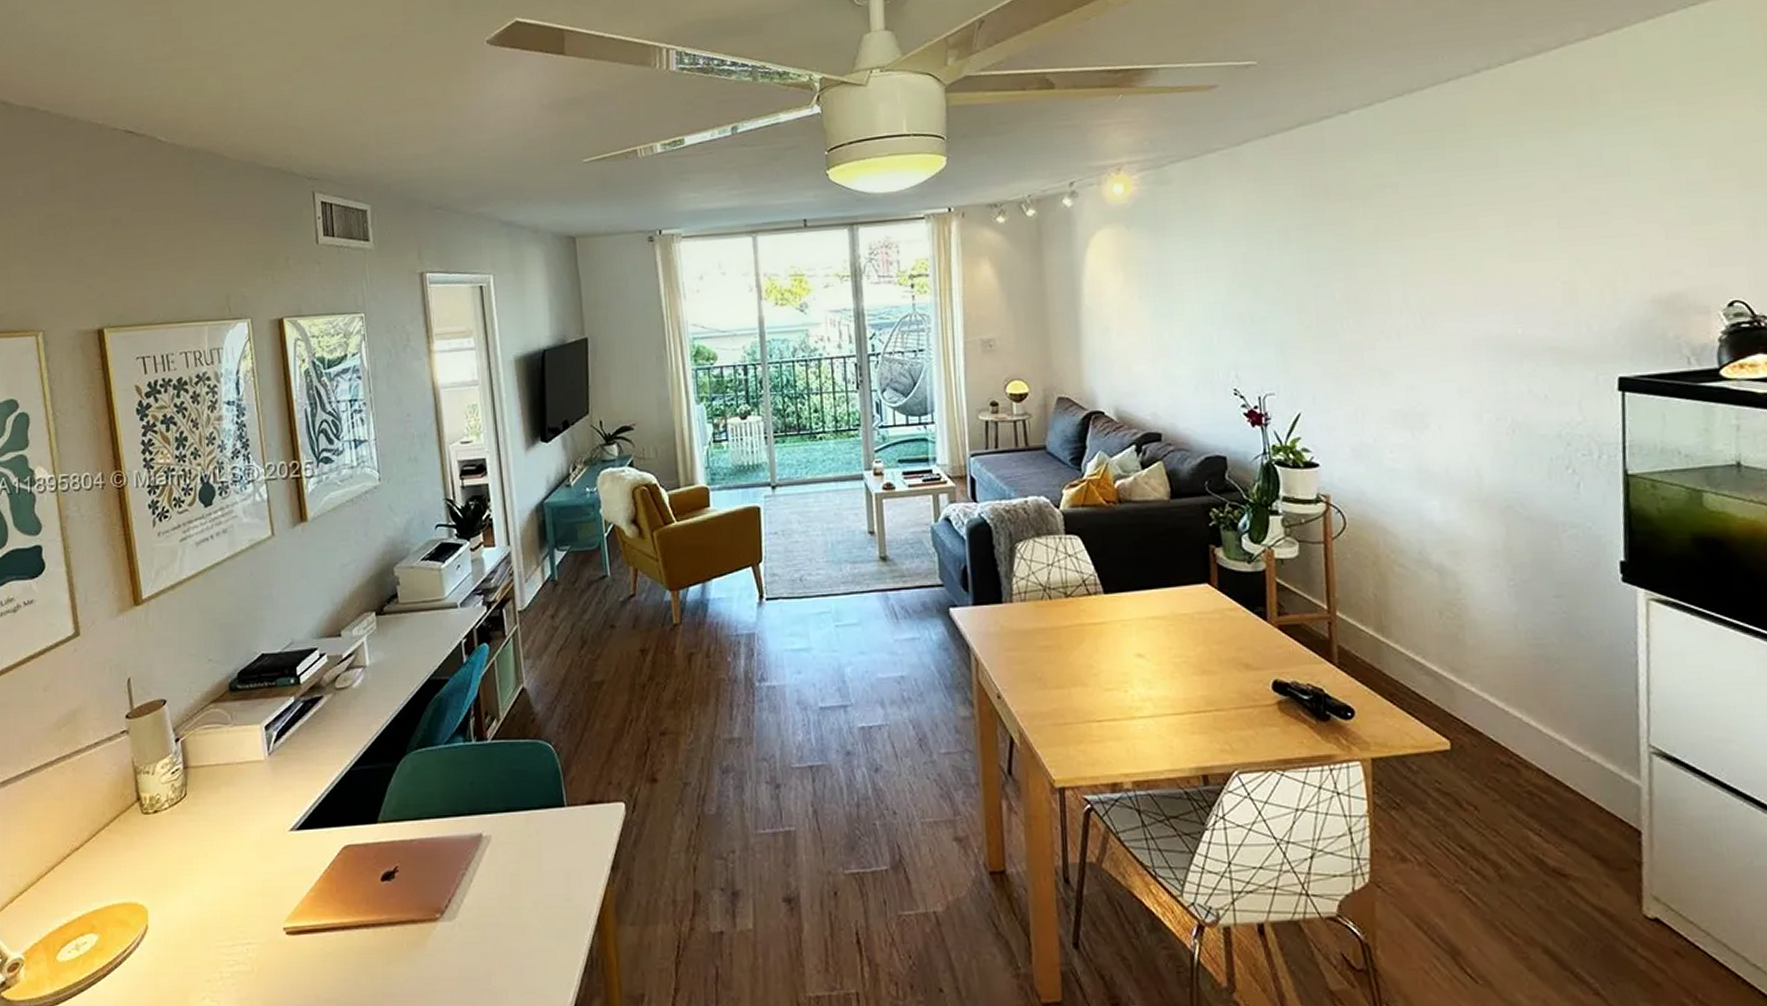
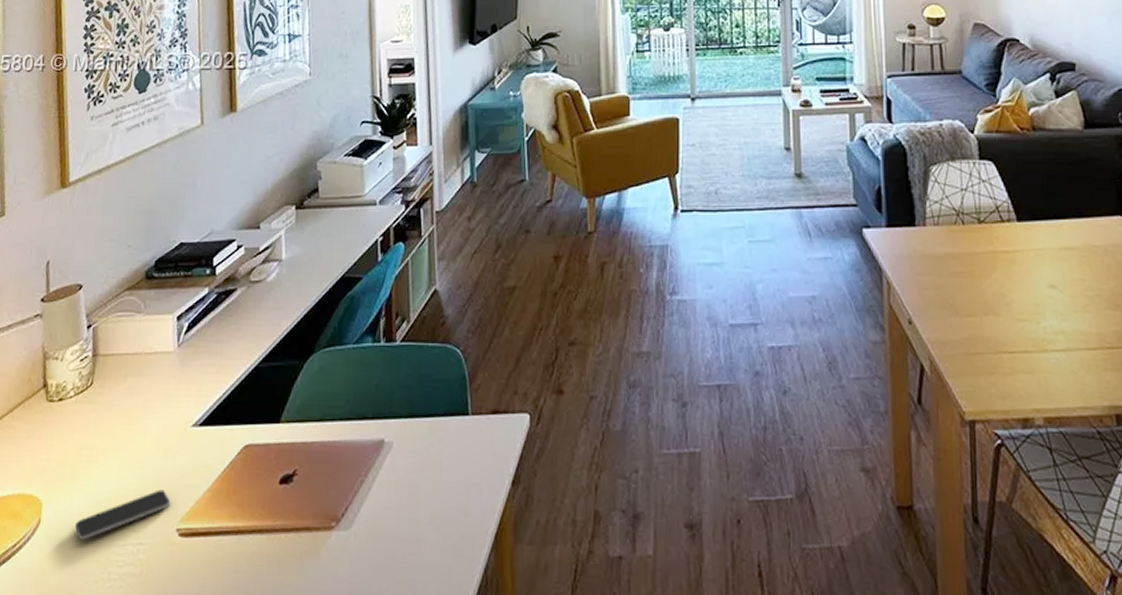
smartphone: none [183,892,275,943] -> present [75,489,171,540]

